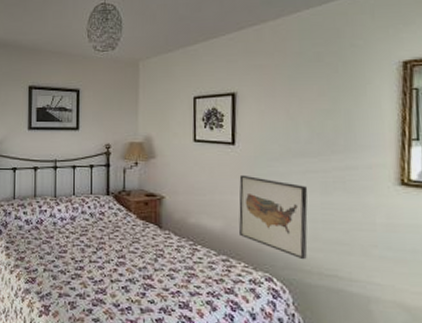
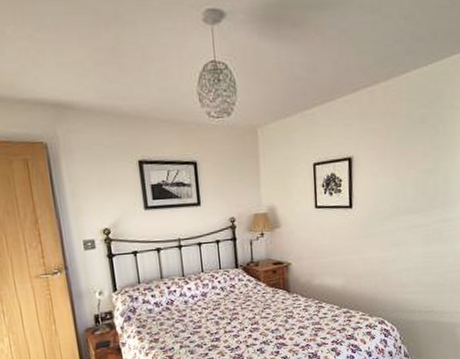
wall art: present [239,174,308,260] -> none [356,235,413,303]

